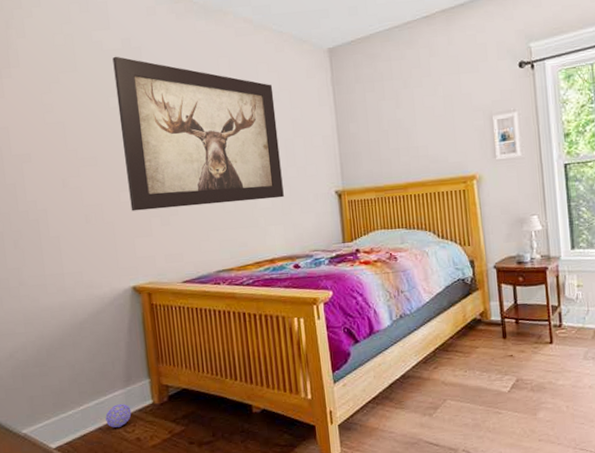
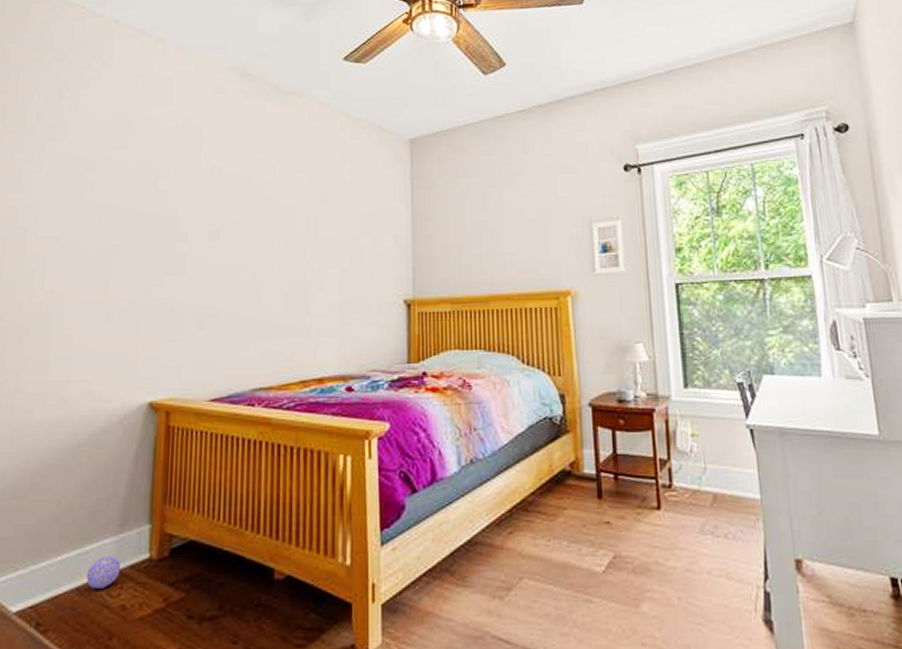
wall art: present [112,56,284,211] -> none [162,134,344,310]

